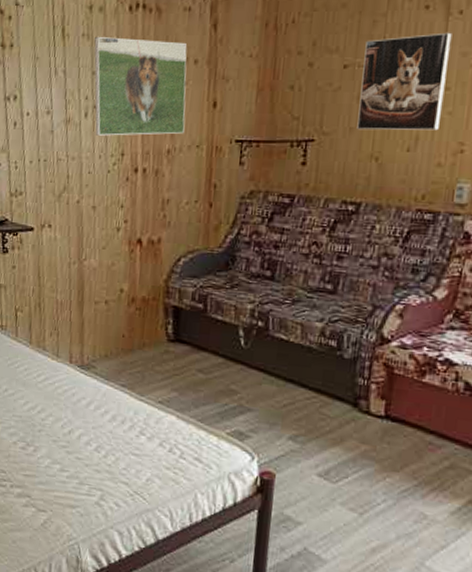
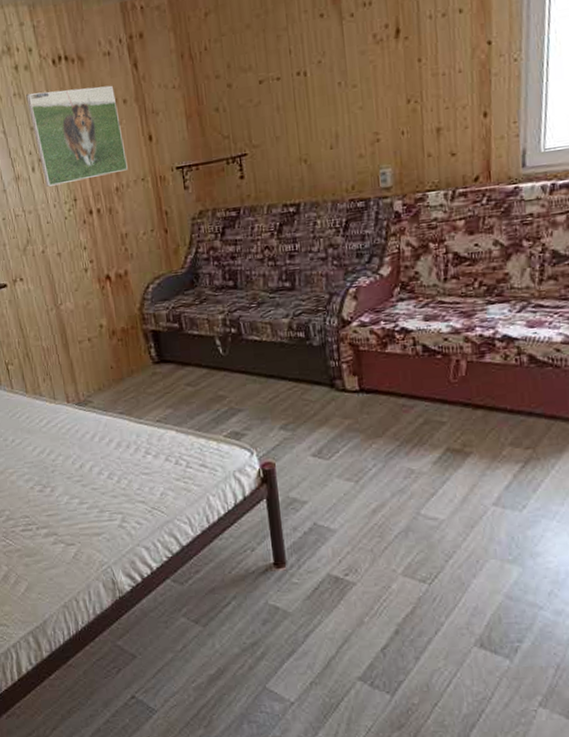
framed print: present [357,32,452,131] -> none [274,35,354,138]

